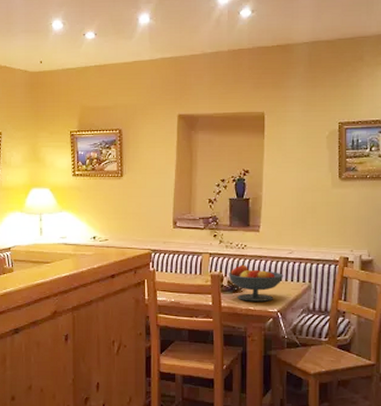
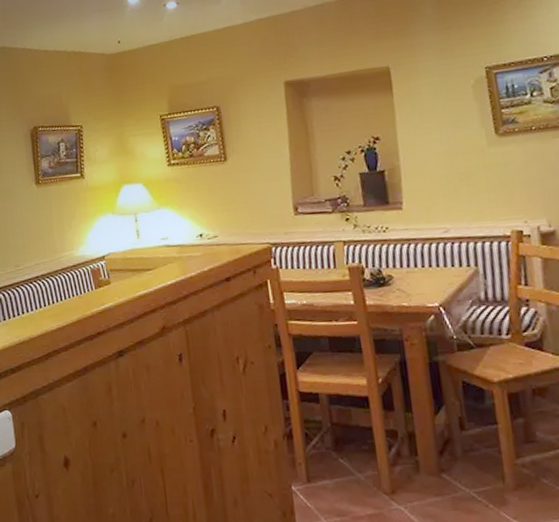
fruit bowl: present [228,264,284,302] -> none [369,251,442,297]

